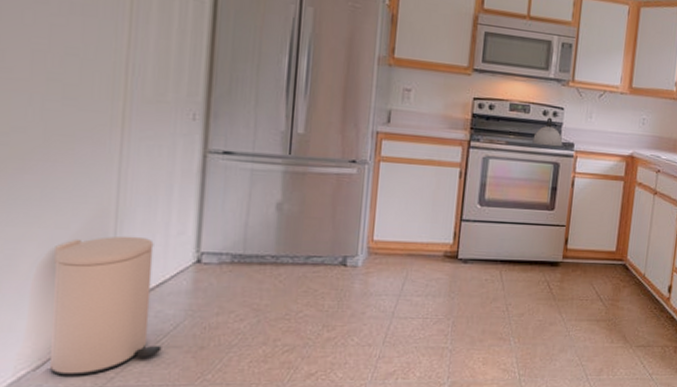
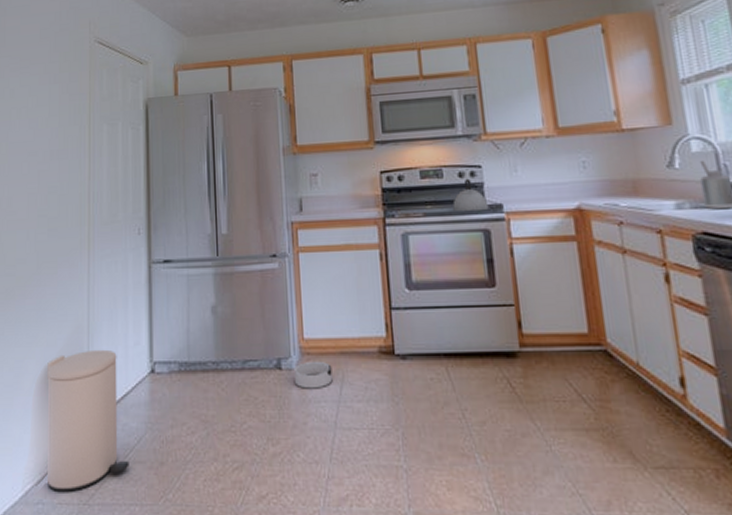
pet bowl: none [357,260,397,284] -> present [293,360,333,389]

